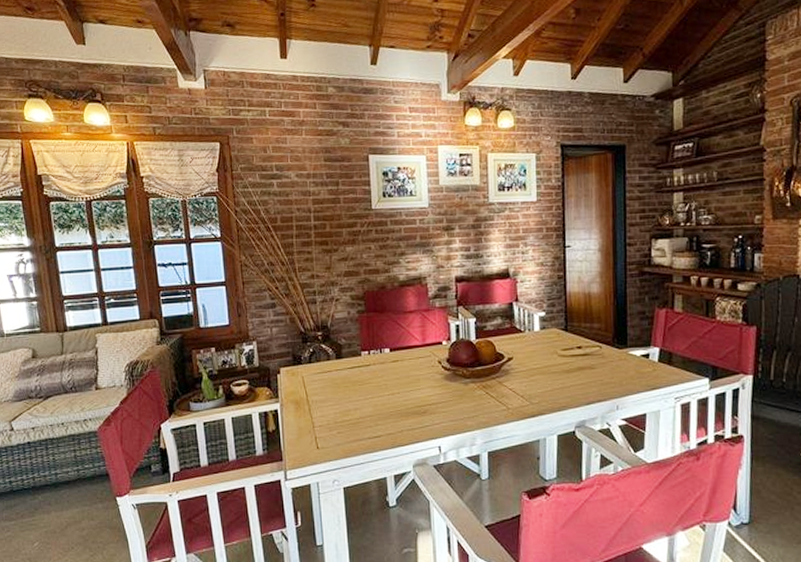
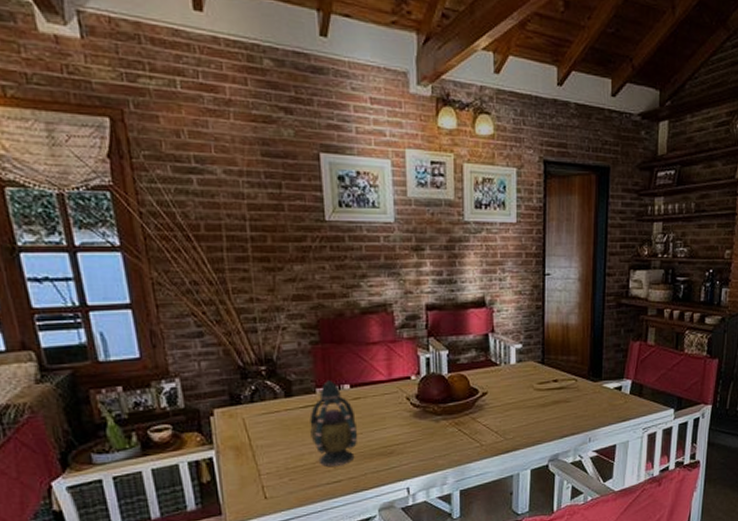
teapot: none [355,345,396,422] -> present [310,381,358,467]

